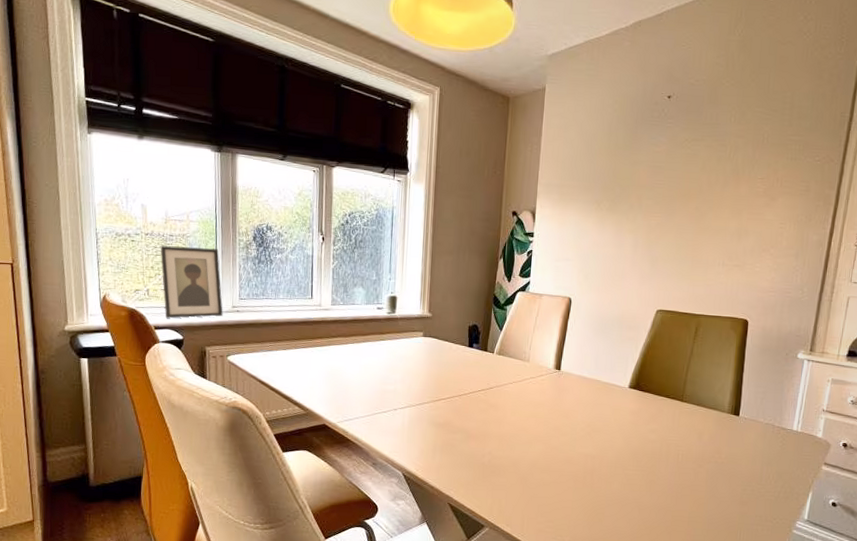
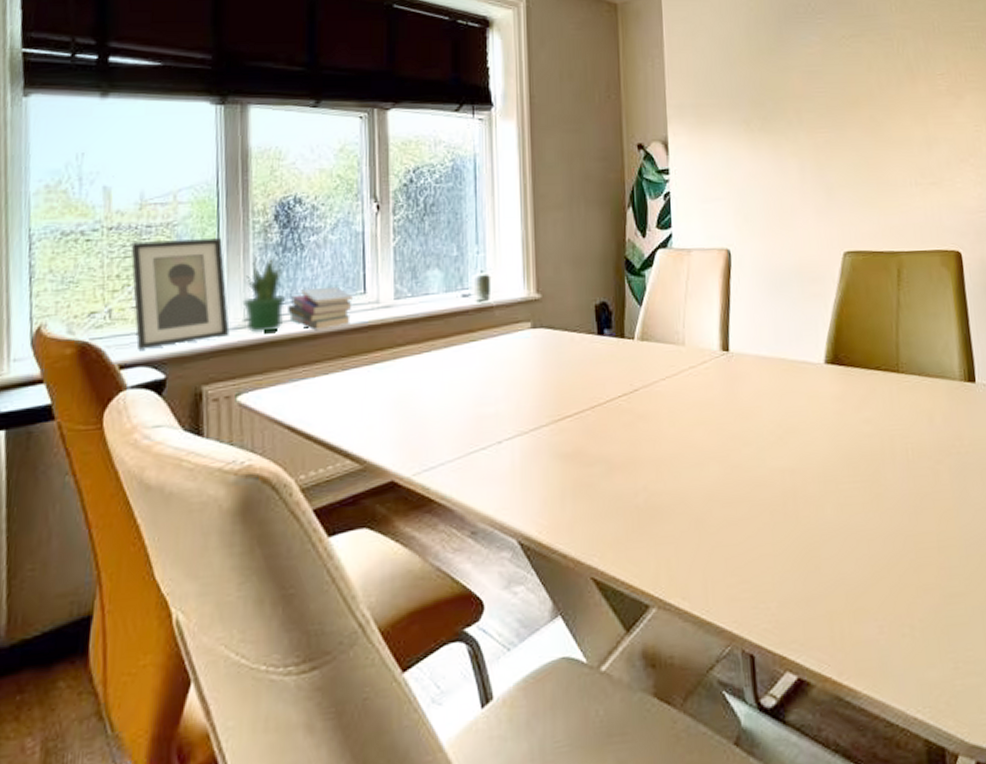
planter: none [231,267,259,317] -> present [242,259,285,333]
books: none [261,291,304,320] -> present [288,286,353,331]

